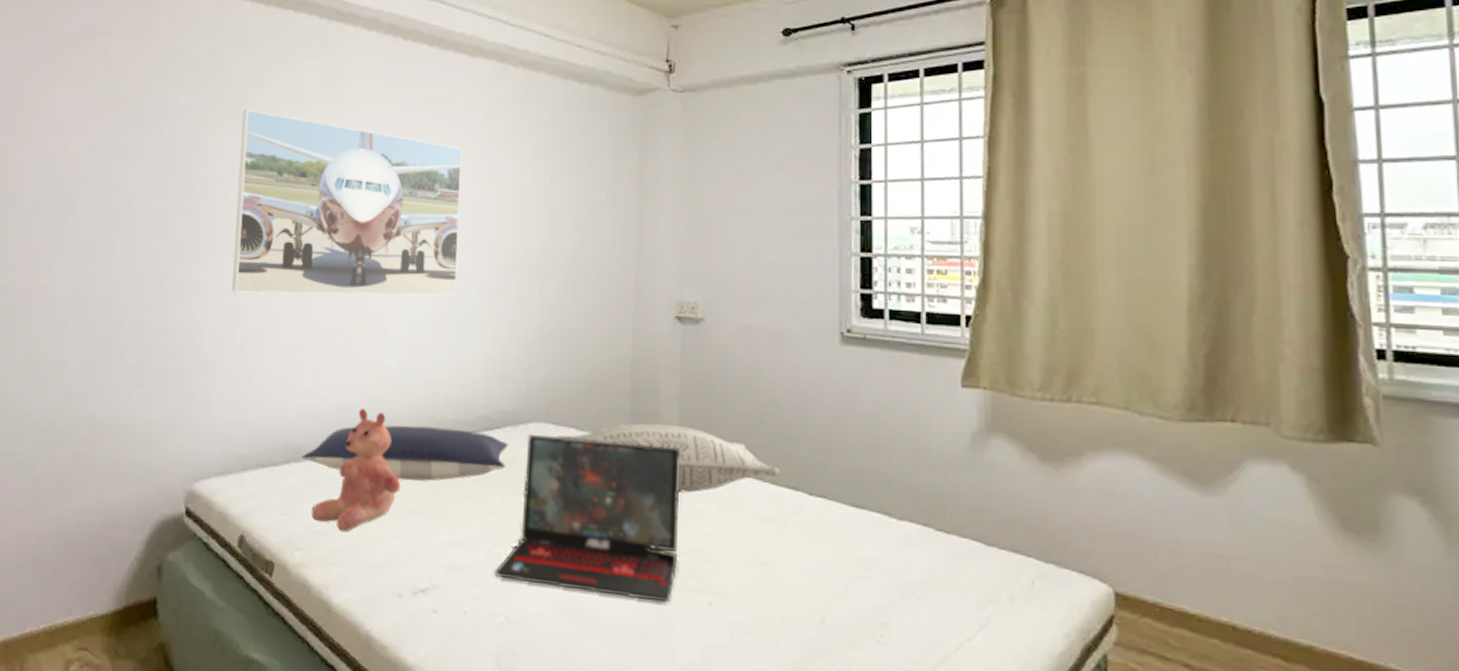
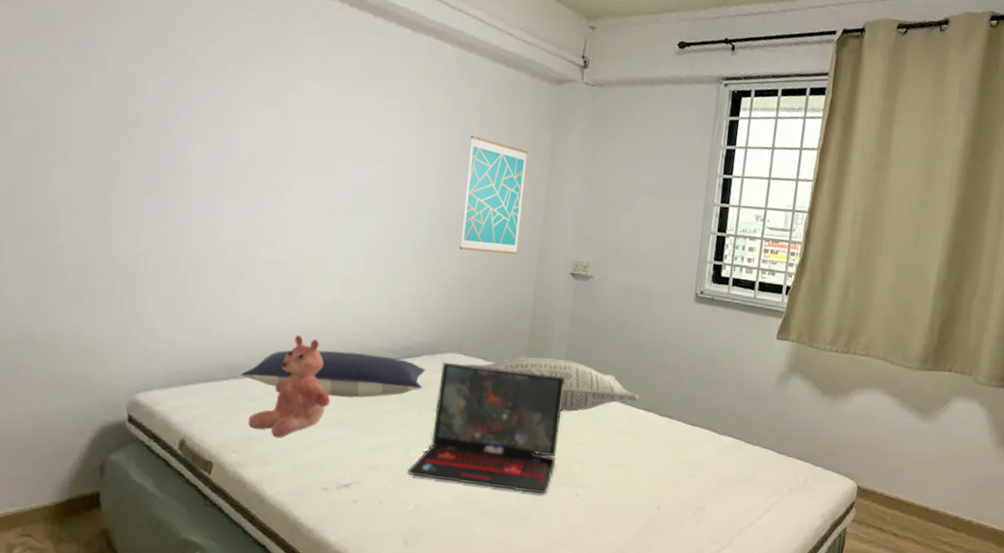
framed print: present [232,109,463,297] -> none [176,54,400,244]
wall art: none [538,164,611,299] -> present [459,135,528,255]

